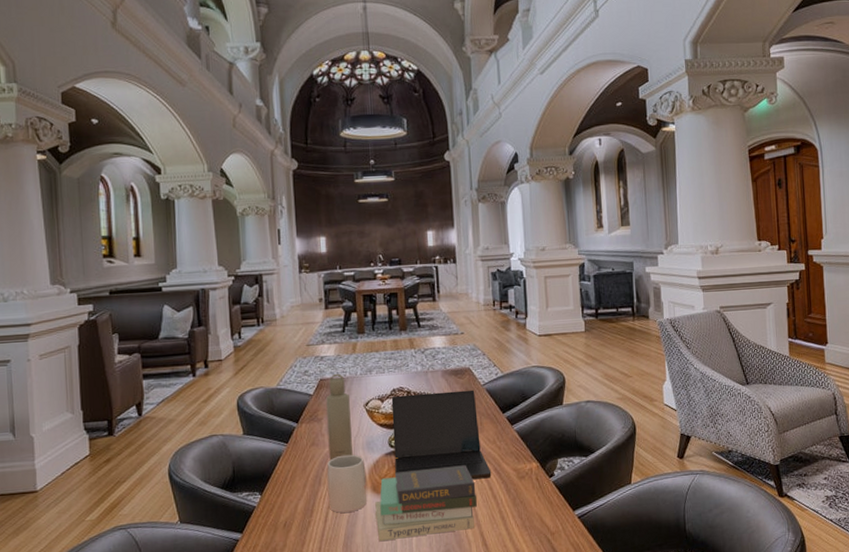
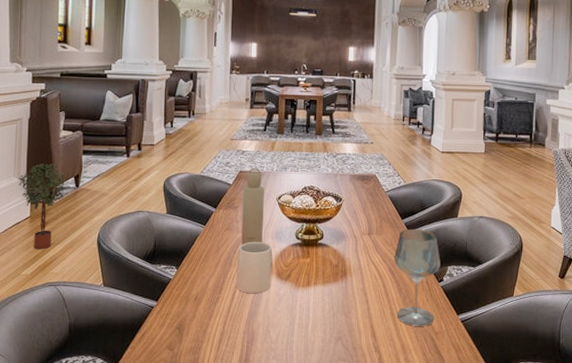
potted tree: none [73,393,129,491] -> present [19,163,67,250]
books: present [375,465,477,541] -> none [277,262,371,322]
laptop: present [391,390,492,480] -> none [299,193,386,277]
wine glass: none [499,422,550,529] -> present [394,229,441,326]

